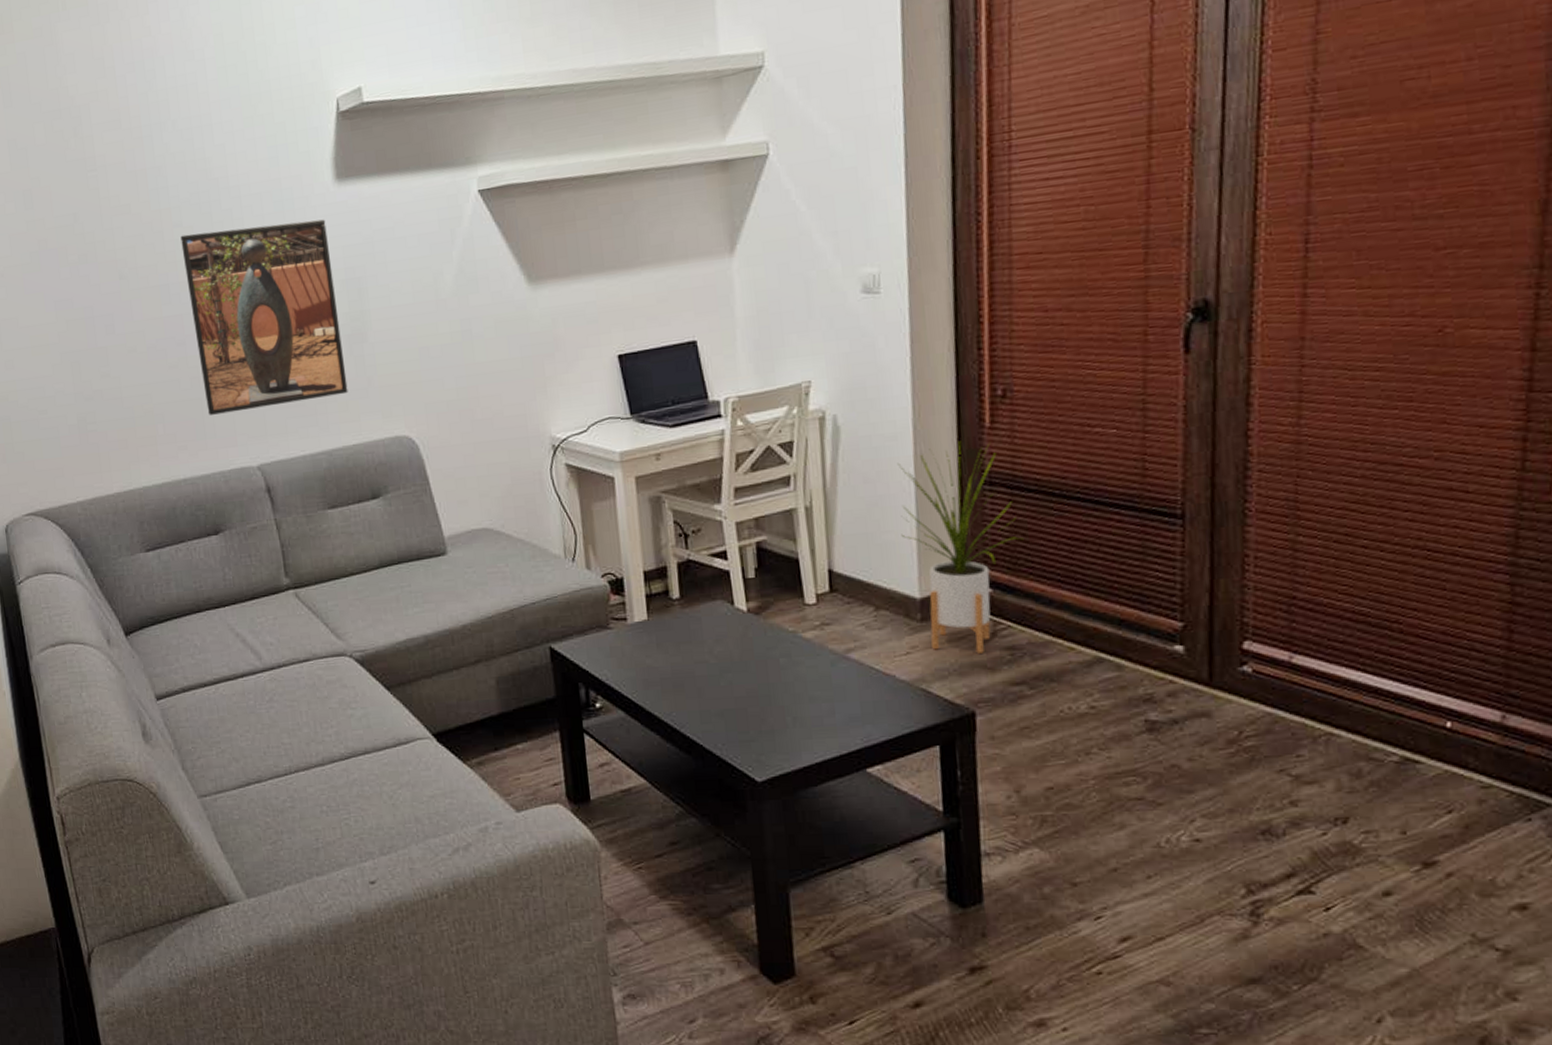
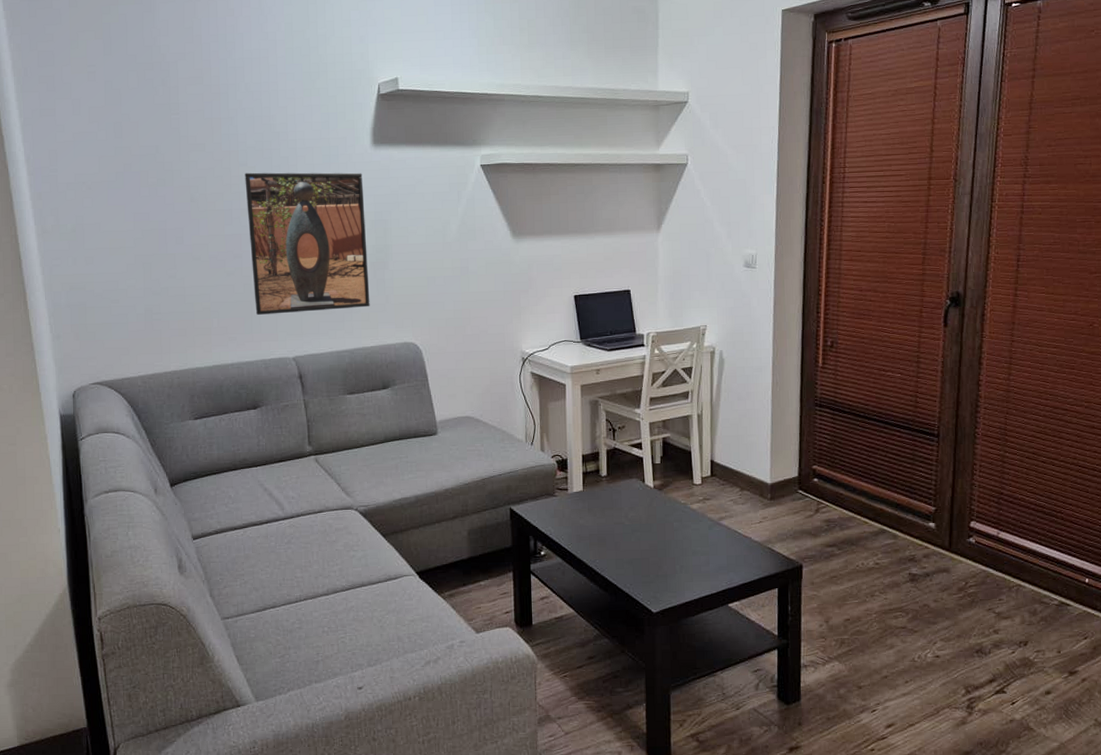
house plant: present [897,441,1022,653] -> none [761,375,838,524]

